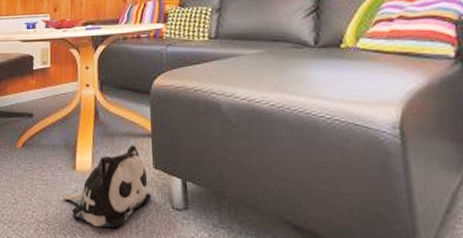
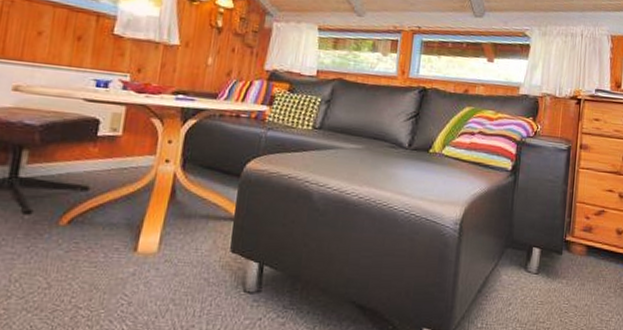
plush toy: present [63,145,151,228] -> none [115,228,223,312]

